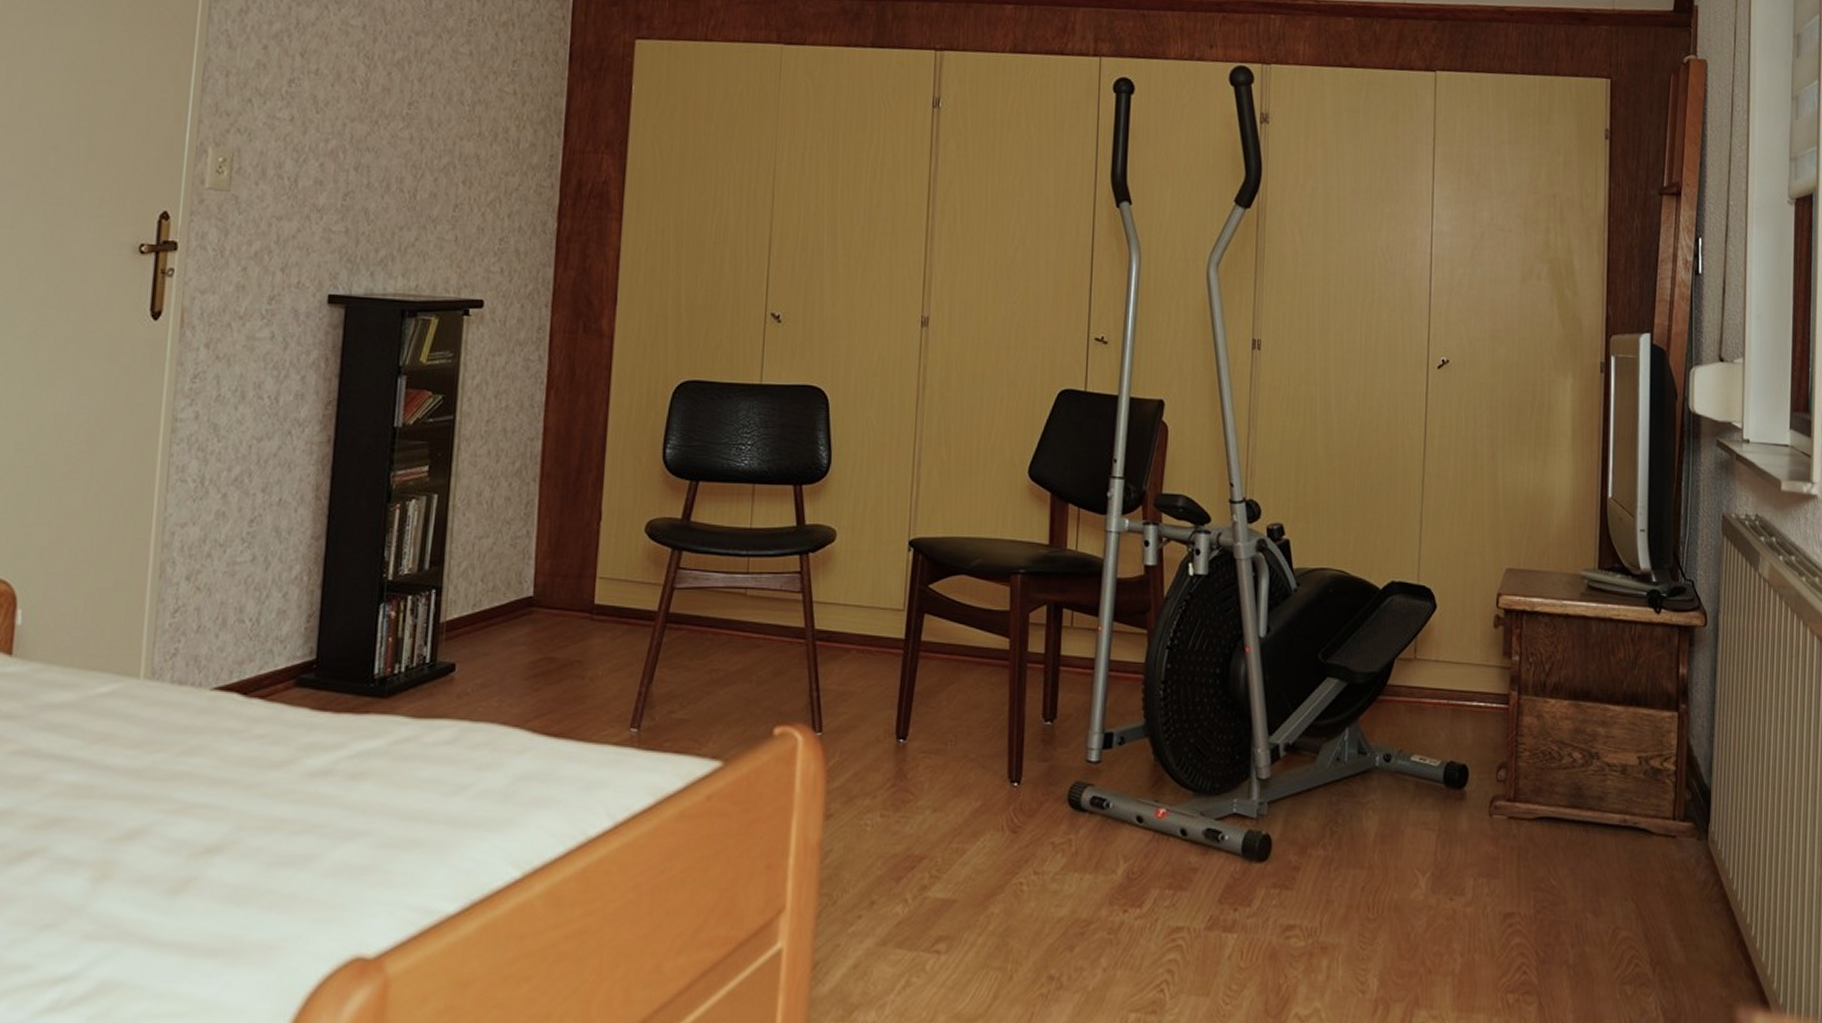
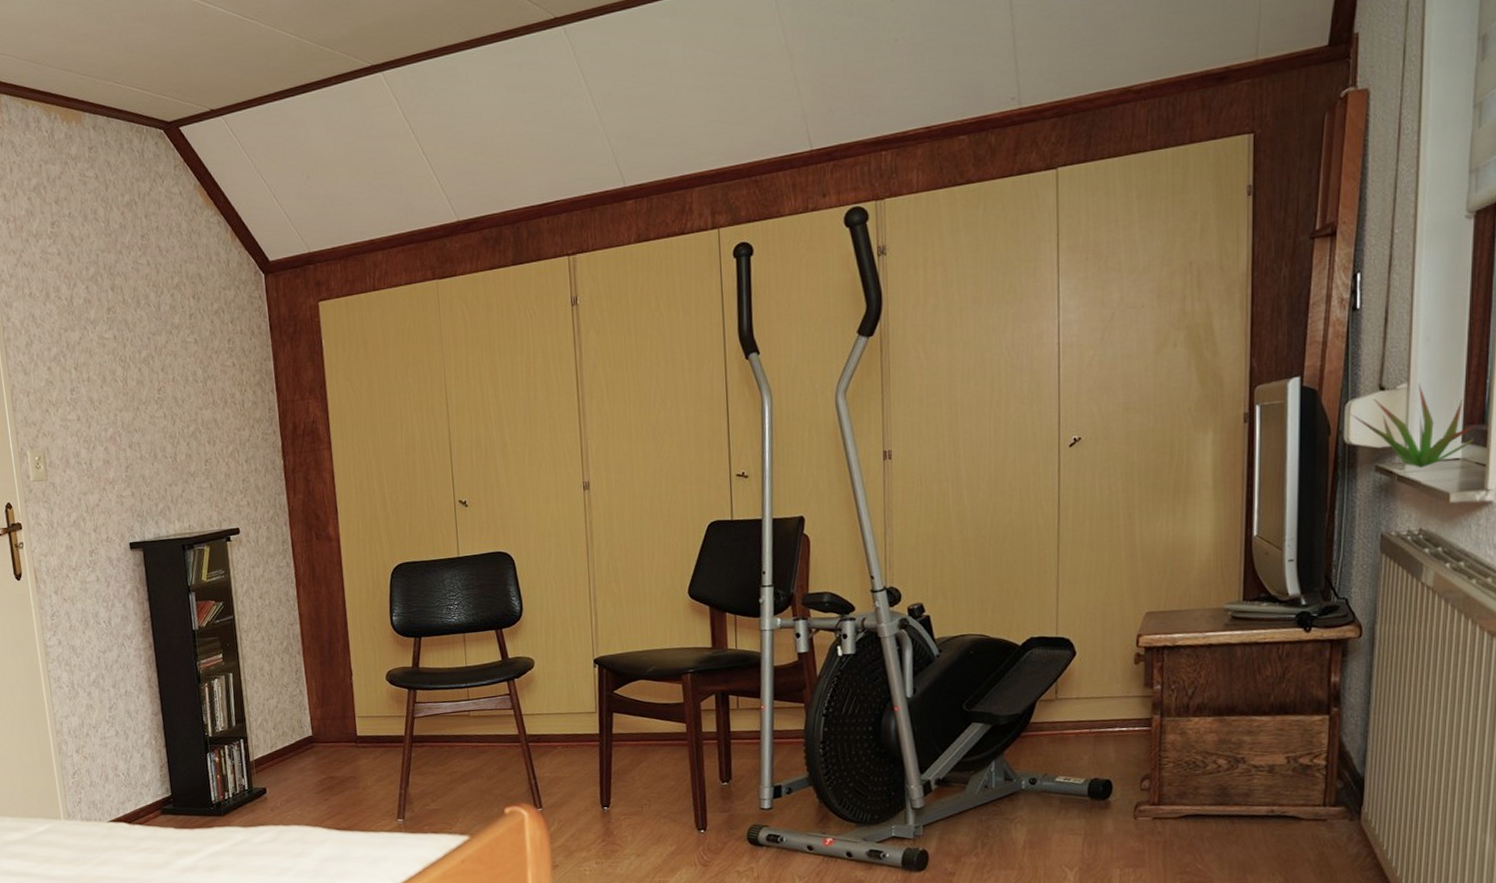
succulent plant: none [1694,360,1803,449] -> present [1350,383,1477,468]

